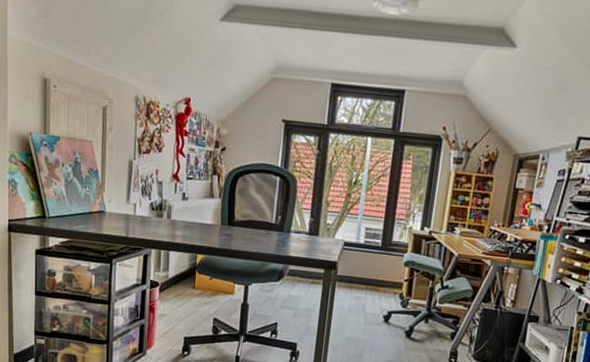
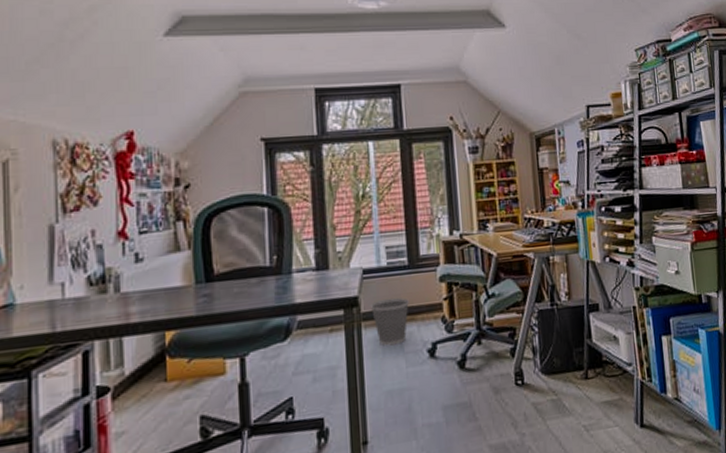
wastebasket: none [345,269,376,306] -> present [369,297,409,346]

